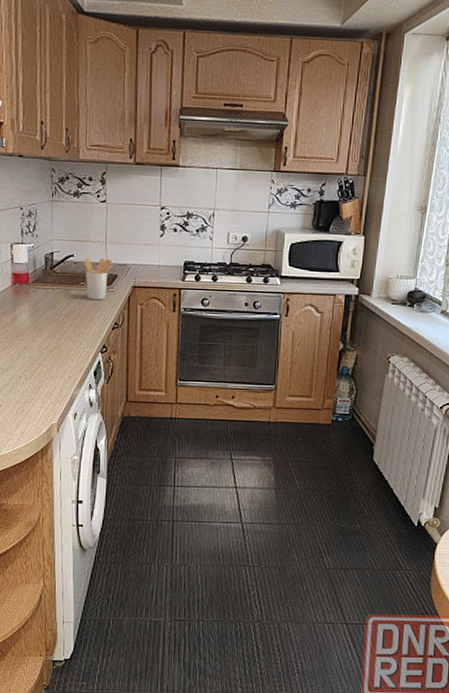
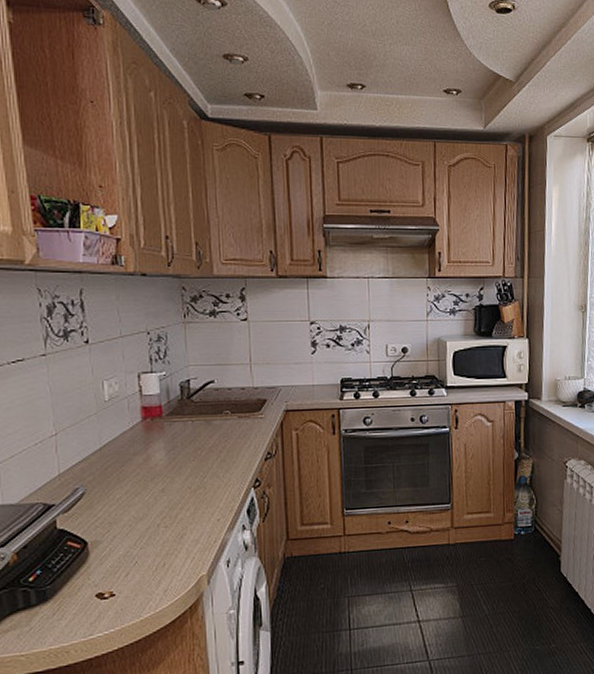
utensil holder: present [84,258,113,300] -> none [226,382,260,430]

